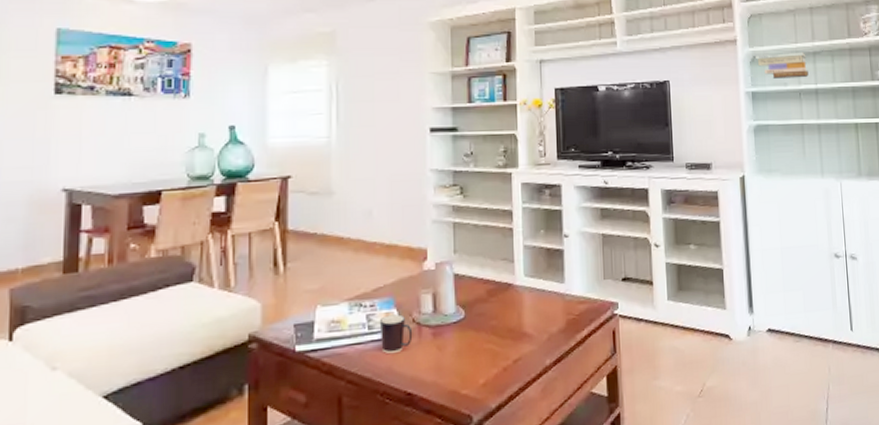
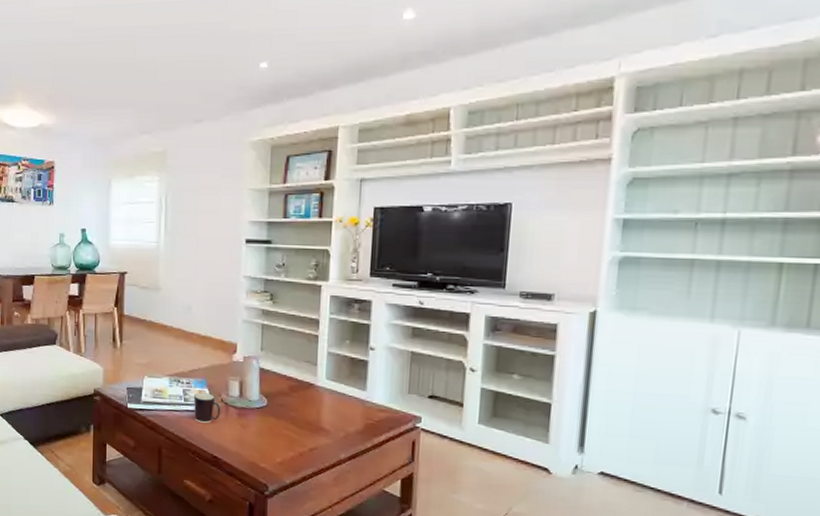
books: present [755,52,809,79] -> none [636,173,716,205]

